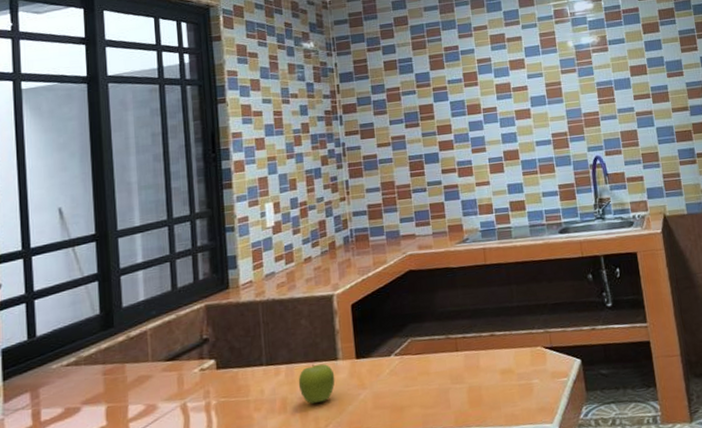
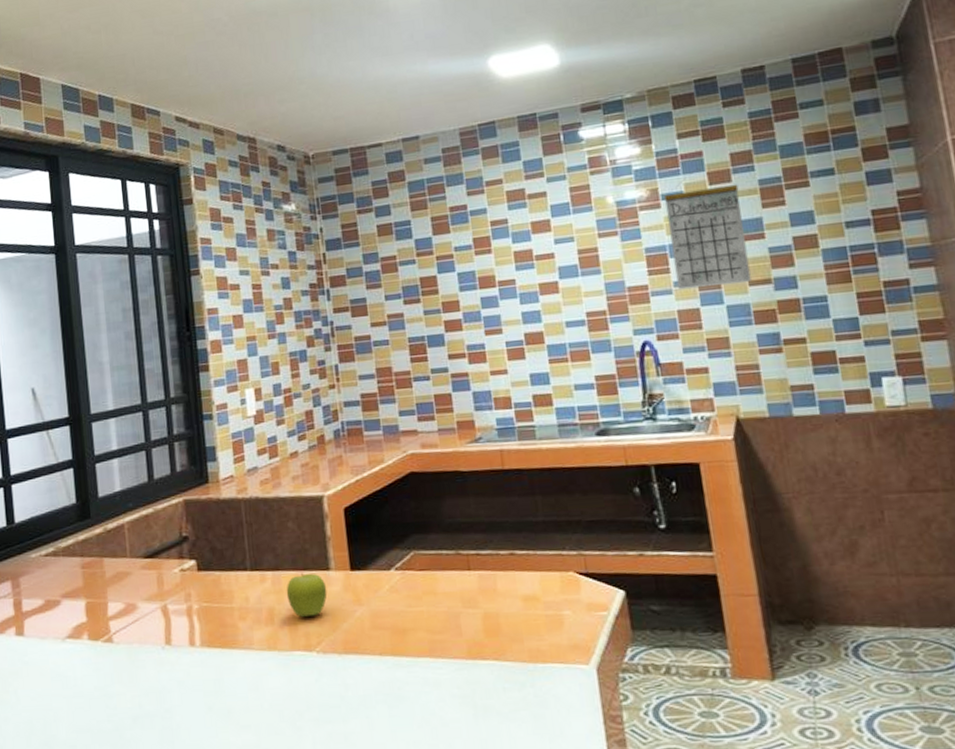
calendar: none [611,21,674,115] -> present [664,168,751,289]

